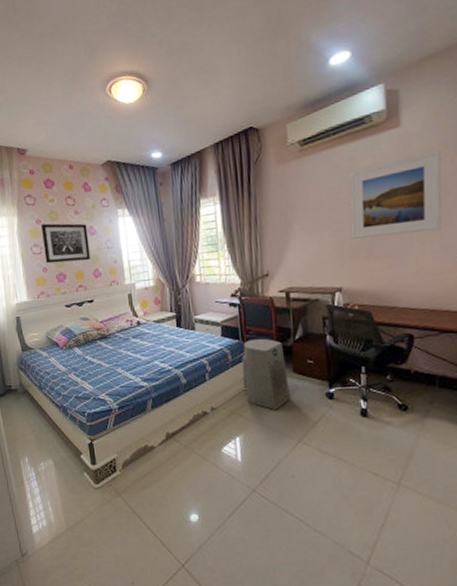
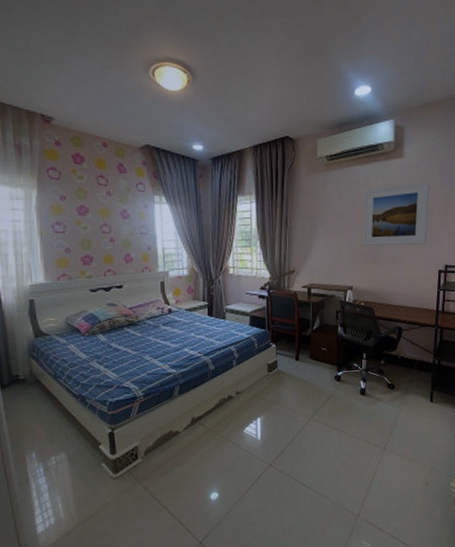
wall art: present [41,223,91,264] -> none [66,201,122,245]
air purifier: present [242,338,291,411] -> none [267,328,306,393]

